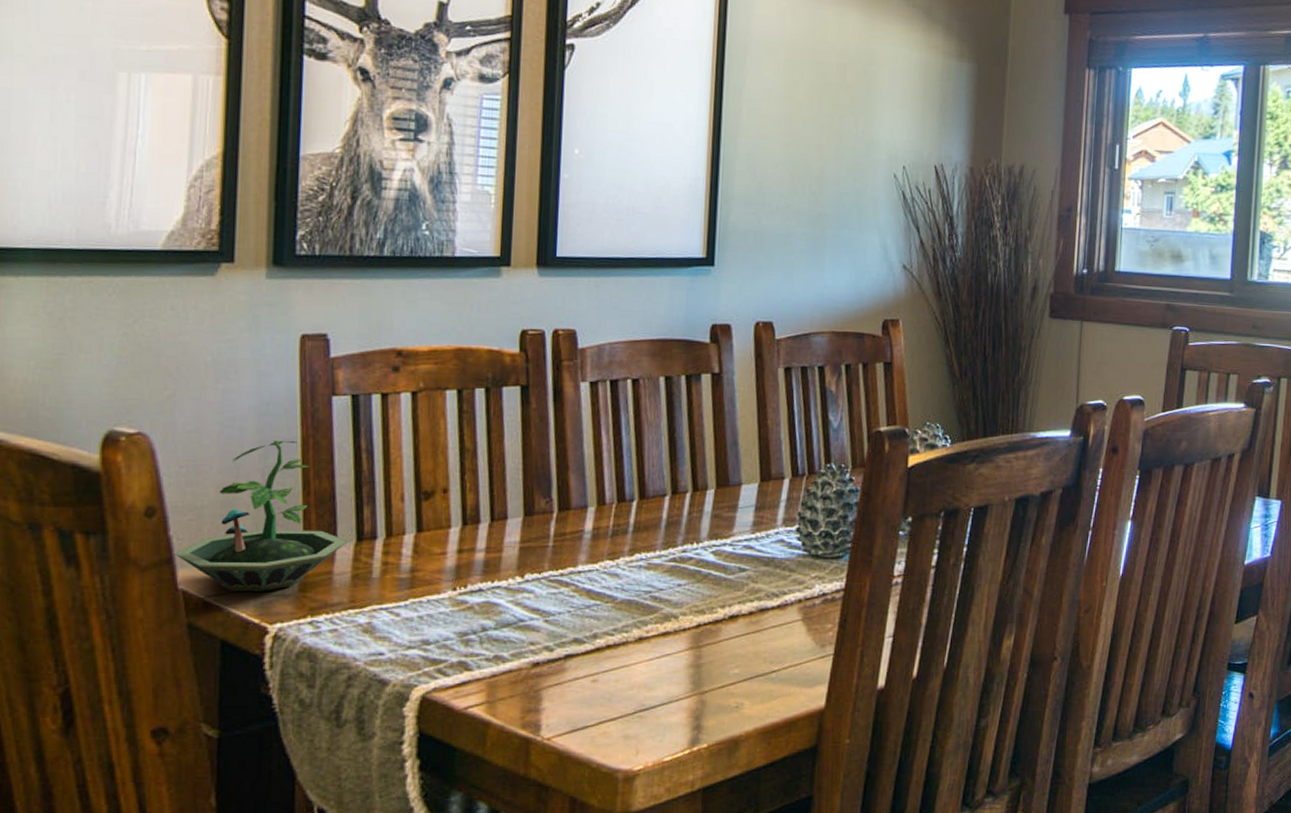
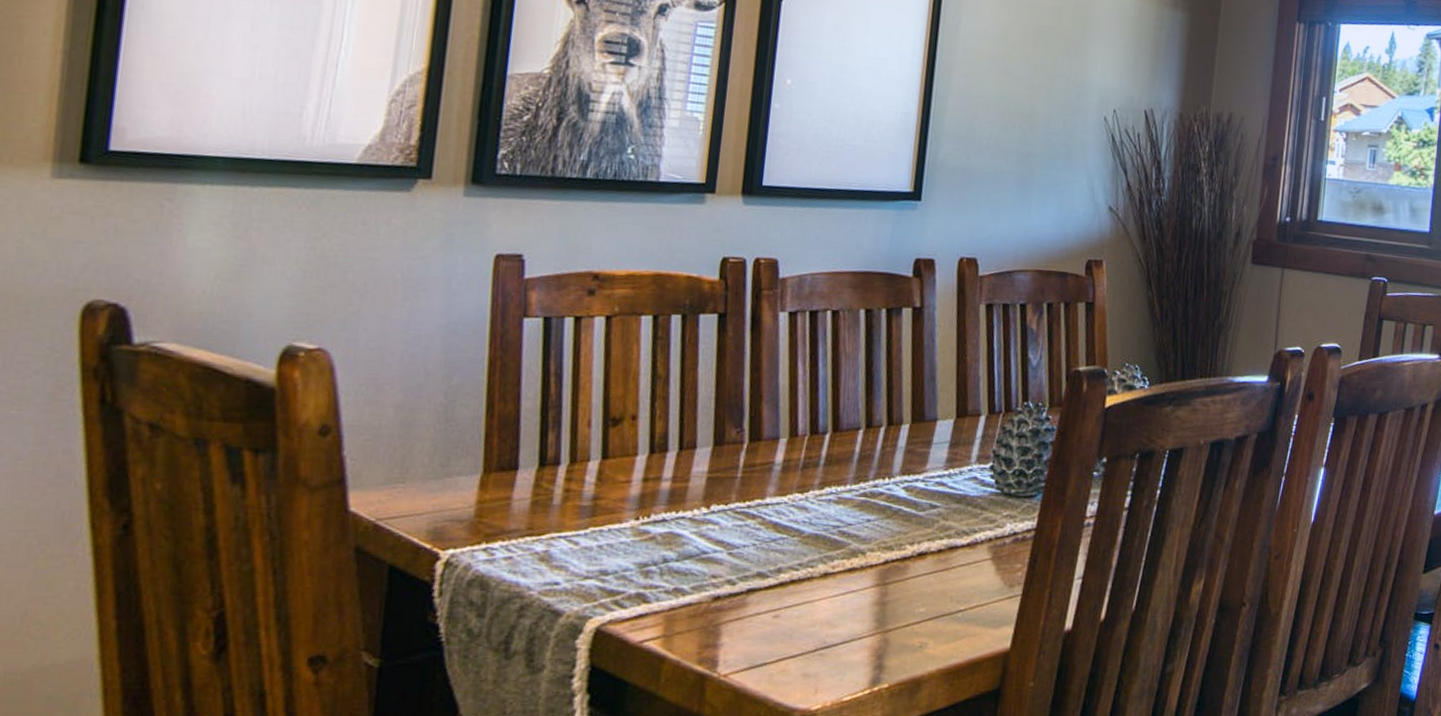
terrarium: present [174,440,348,593] -> none [347,361,530,517]

